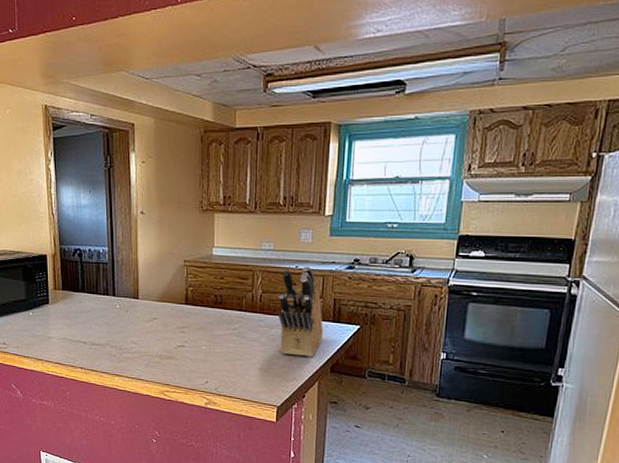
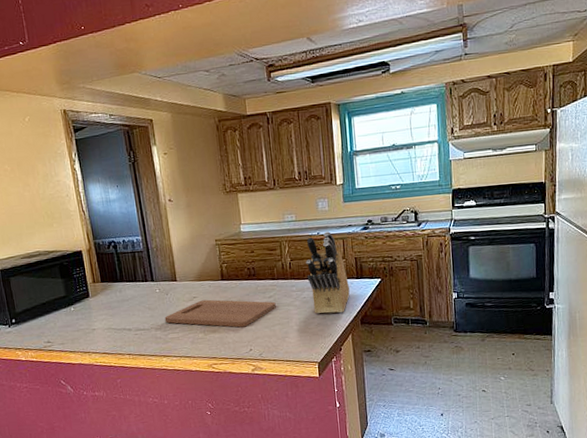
cutting board: none [121,322,240,357] -> present [164,299,276,328]

